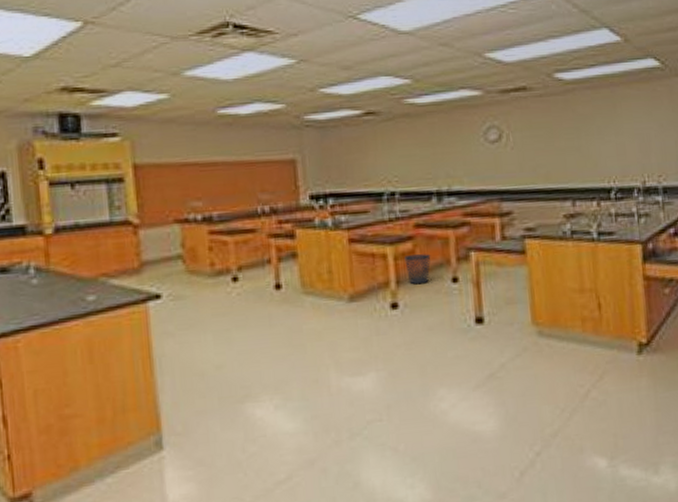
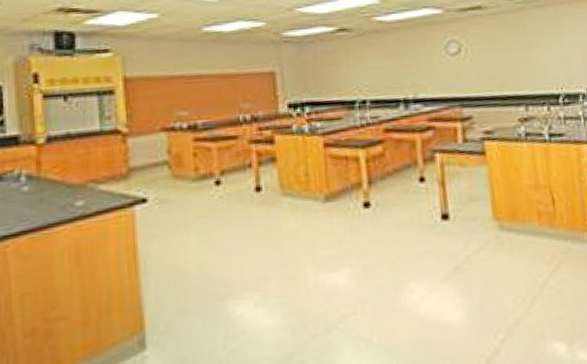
wastebasket: present [404,254,431,285] -> none [375,156,400,185]

